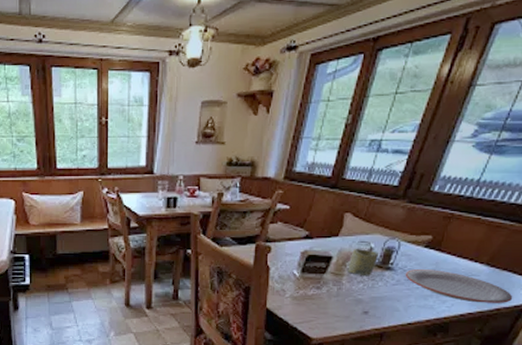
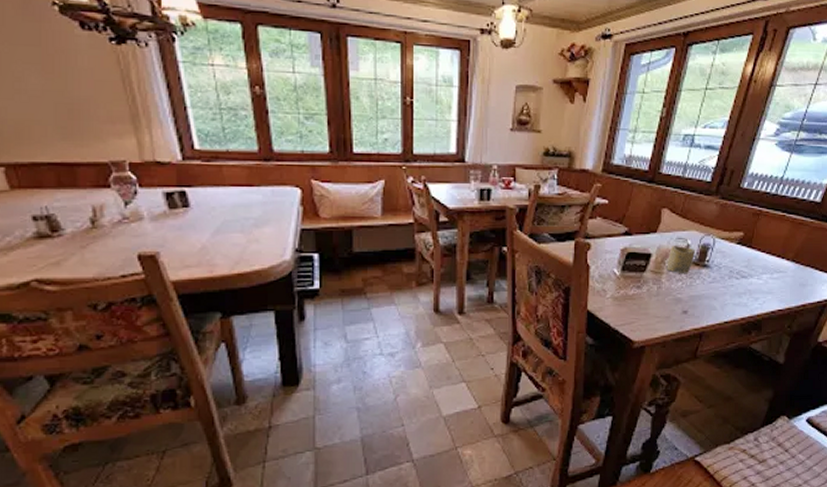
plate: present [405,269,512,303] -> none [720,267,815,299]

